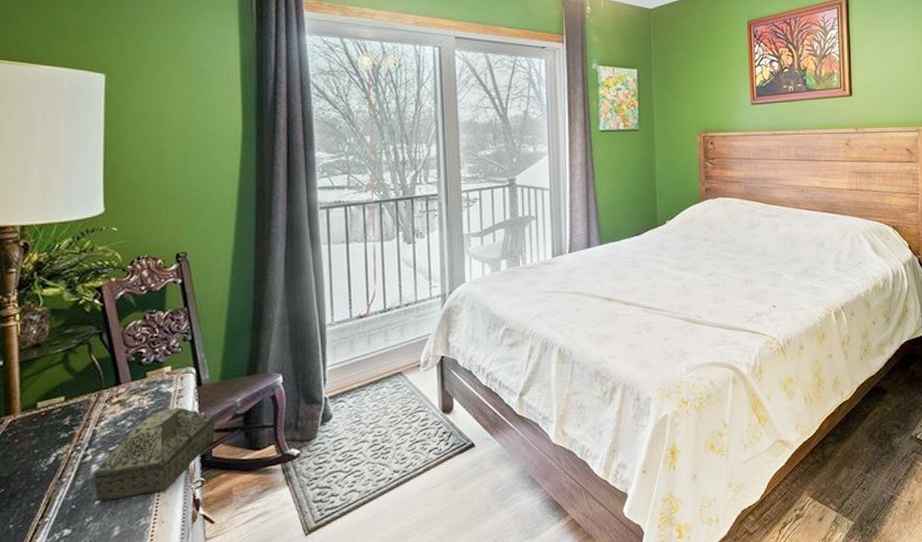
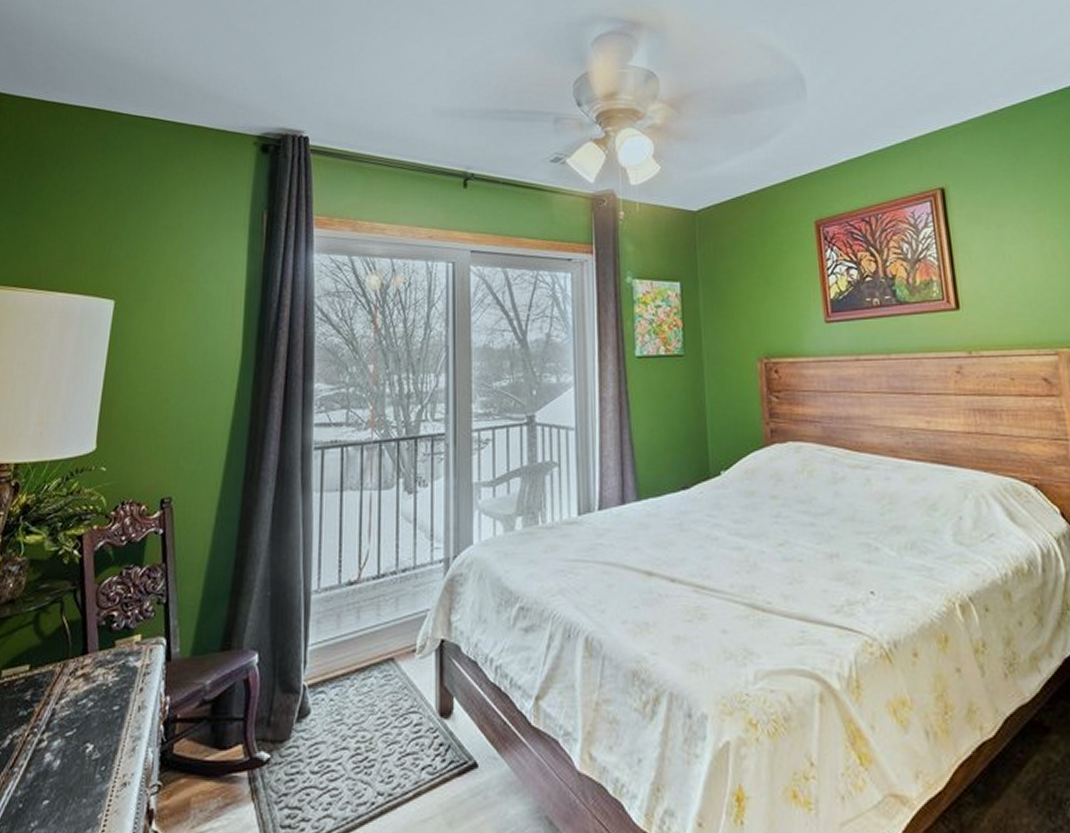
decorative box: present [93,407,216,501] -> none [44,686,181,801]

